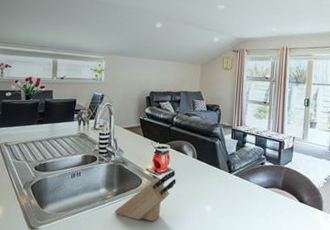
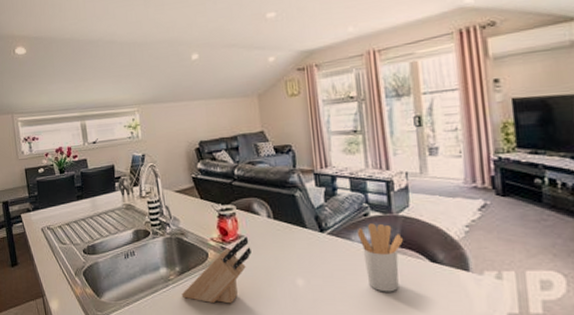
utensil holder: none [254,170,284,221] -> present [357,223,403,292]

